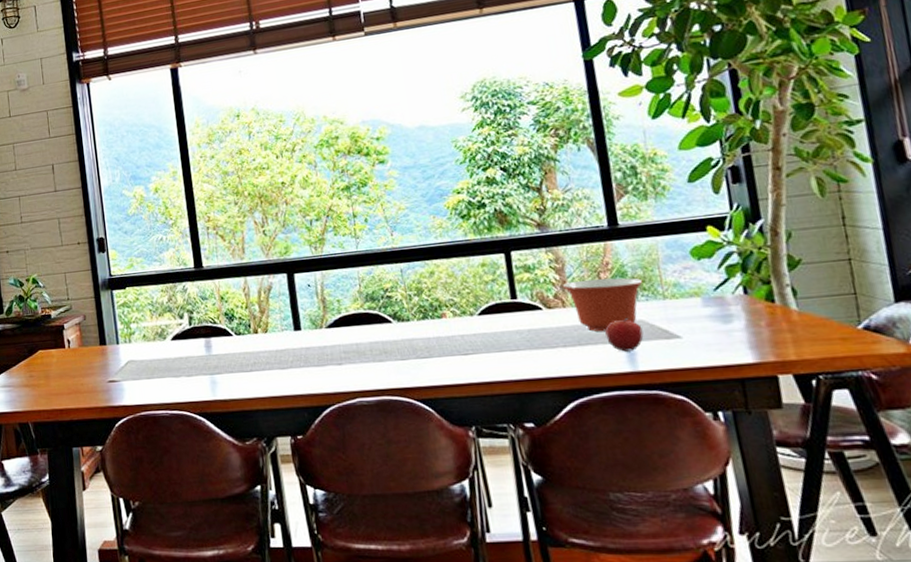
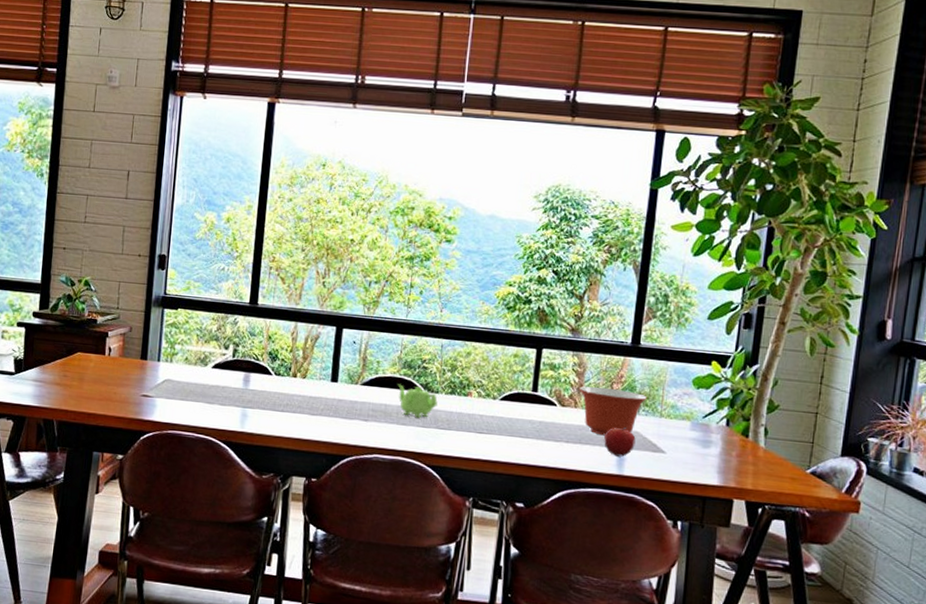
teapot: none [364,317,412,352] -> present [397,384,438,419]

